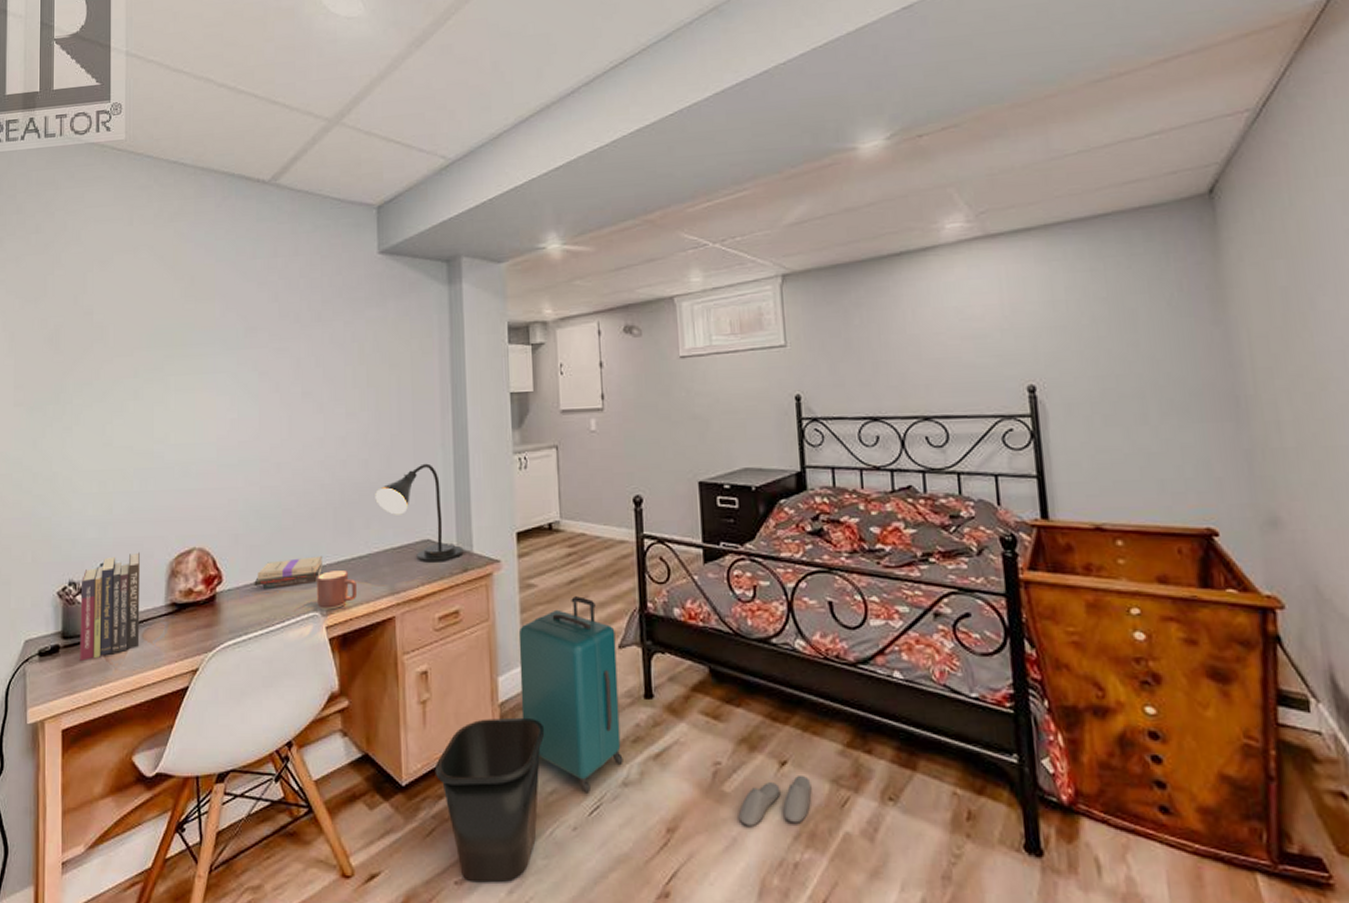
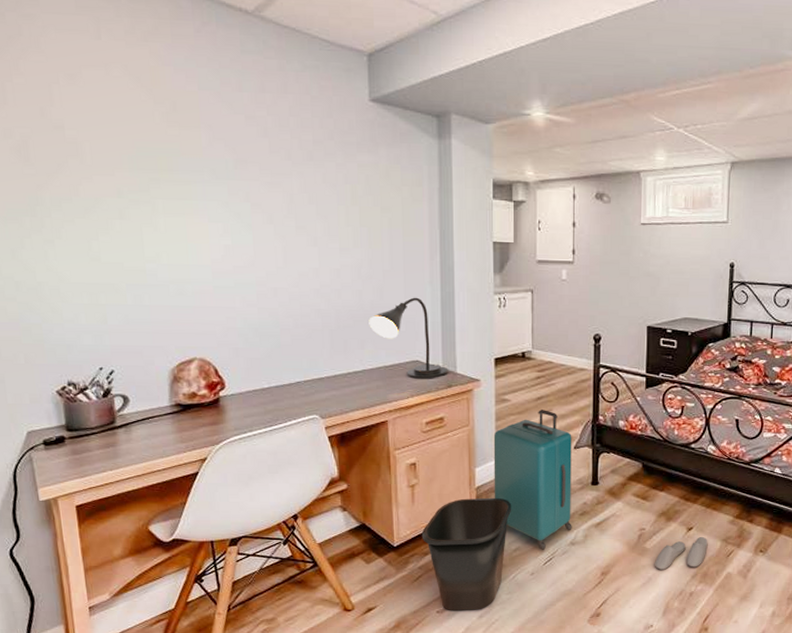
books: present [80,552,140,661] -> none [81,359,147,450]
books: present [254,556,322,590] -> none [256,370,321,396]
mug: present [316,569,356,610] -> none [314,381,353,414]

